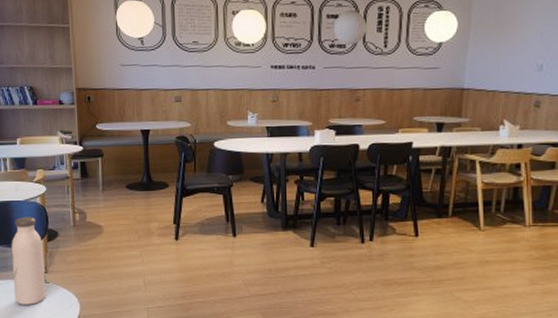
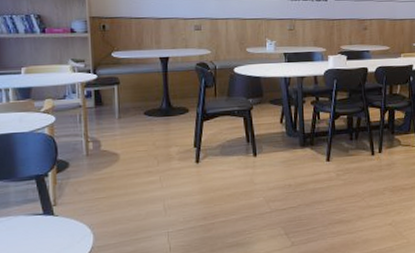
water bottle: present [11,217,46,305] -> none [13,148,54,242]

